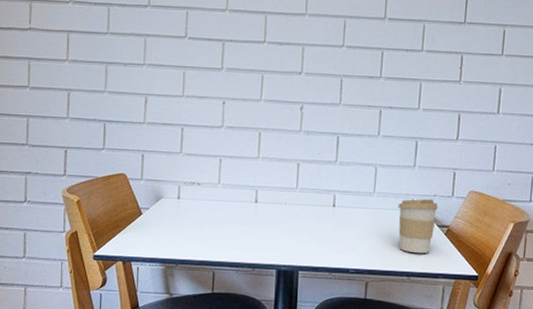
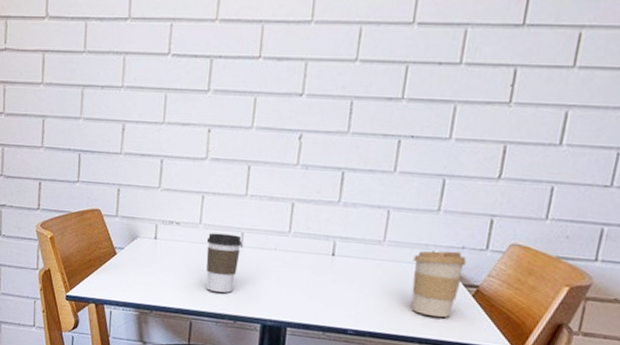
coffee cup: none [225,191,256,244] -> present [206,233,242,293]

